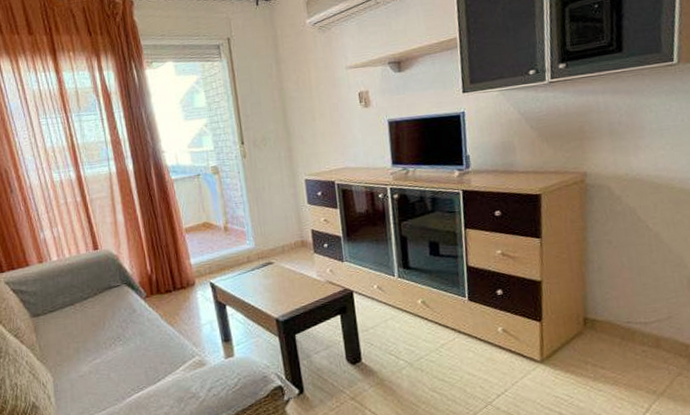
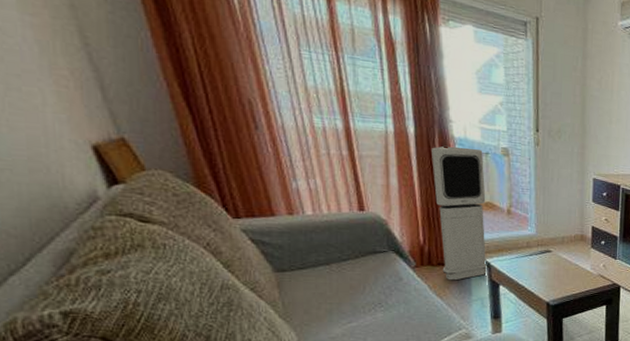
air purifier: none [149,172,213,307] -> present [432,145,488,281]

